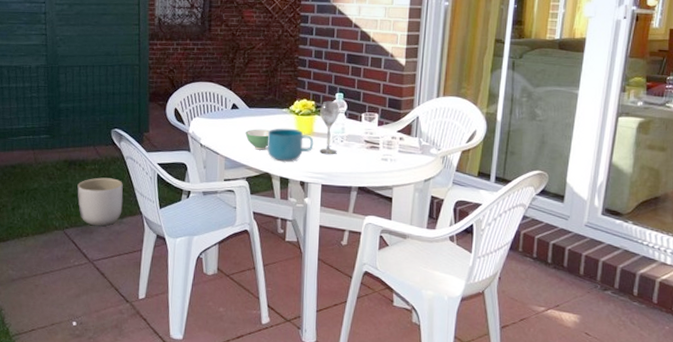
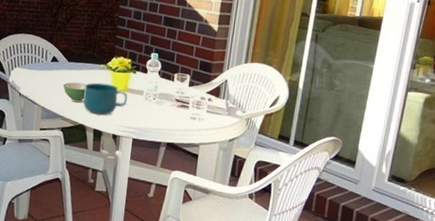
wineglass: present [319,101,339,154] -> none [132,59,154,111]

